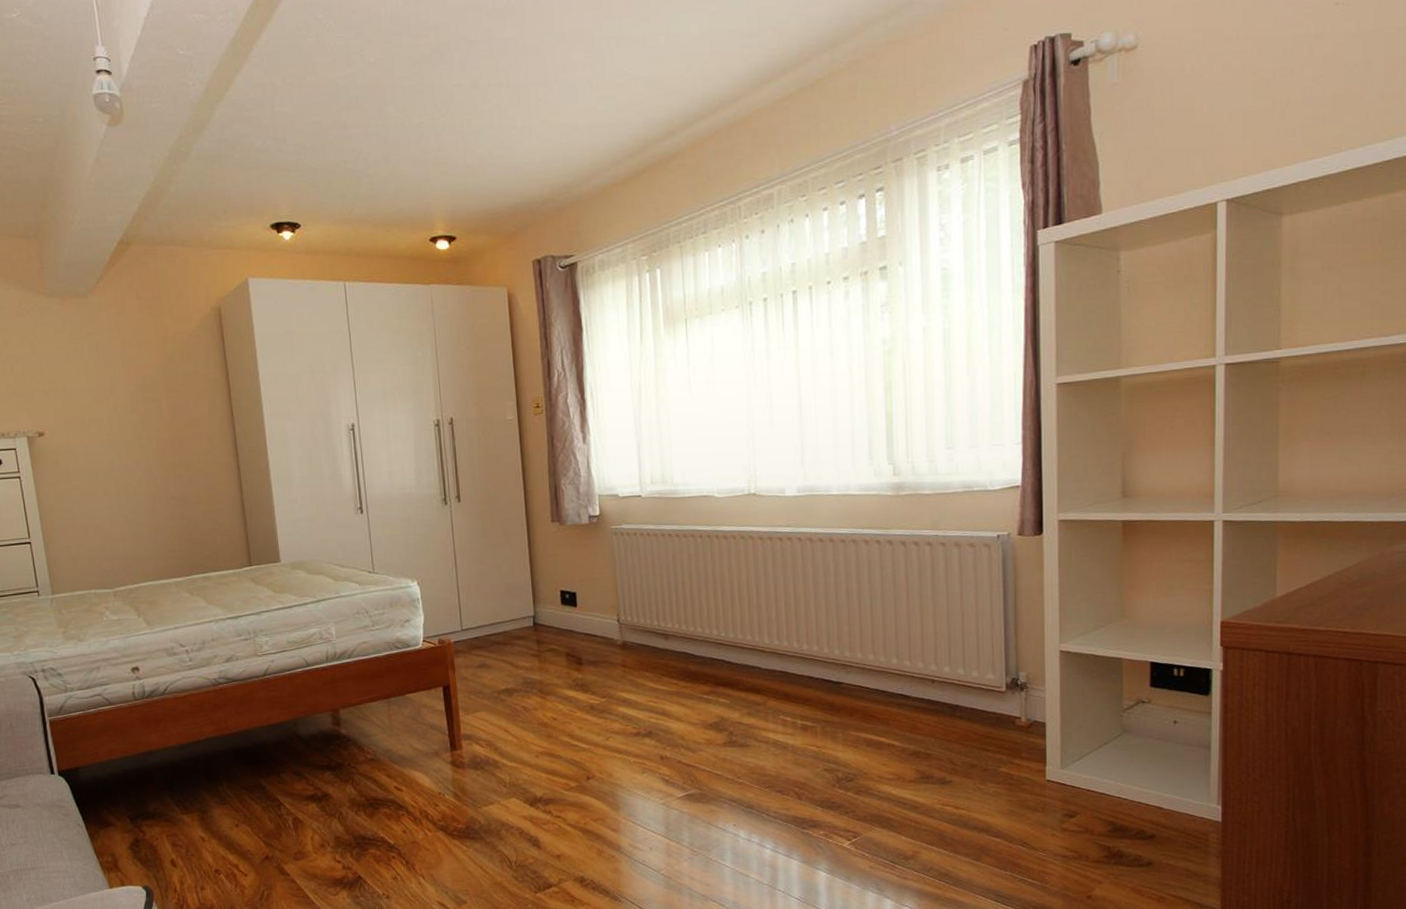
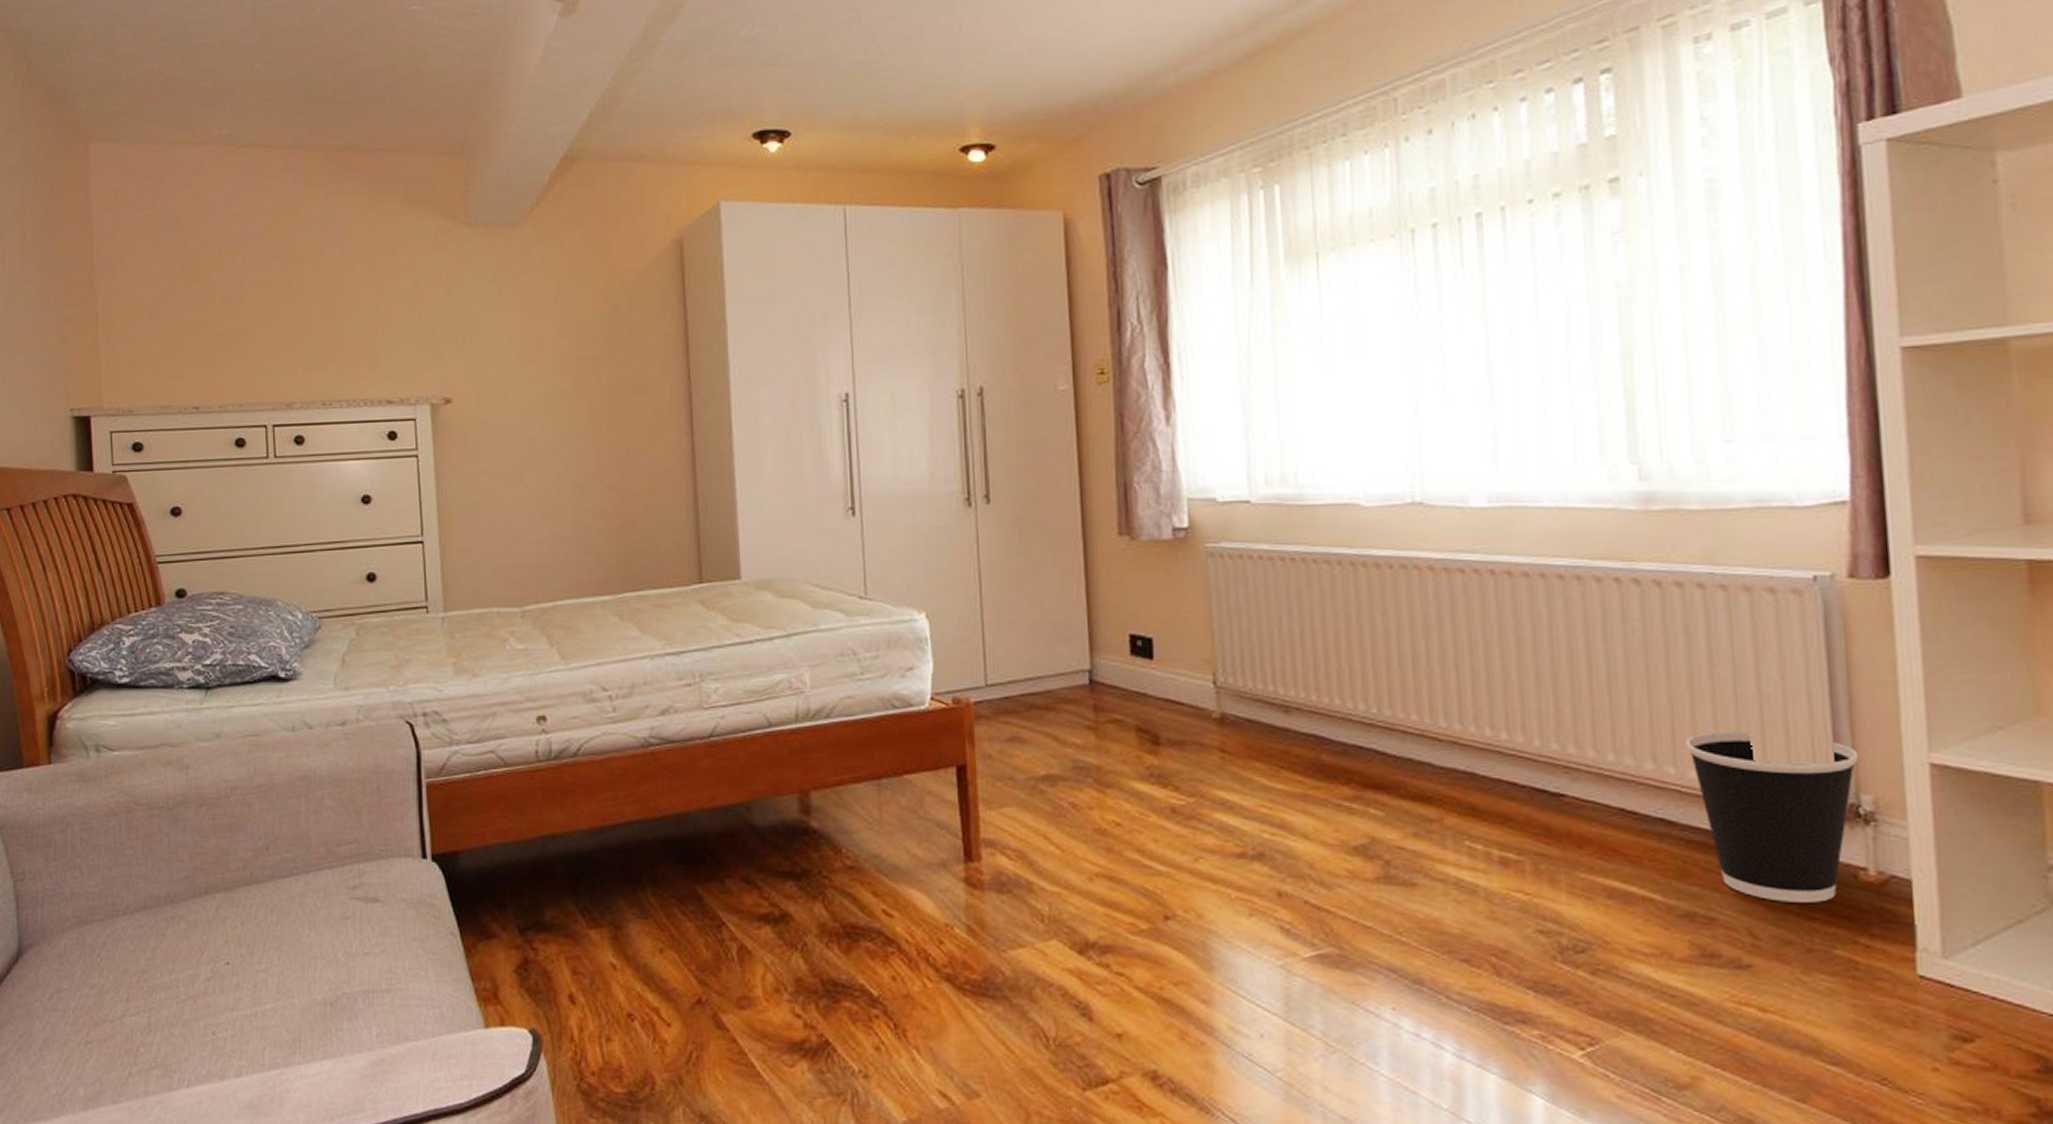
wastebasket: none [917,636,1019,742] -> present [1686,731,1859,903]

